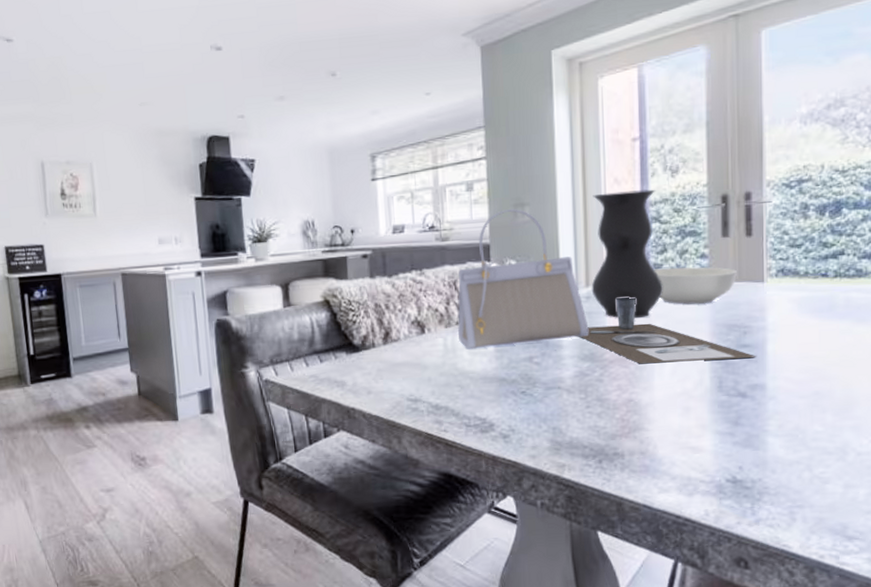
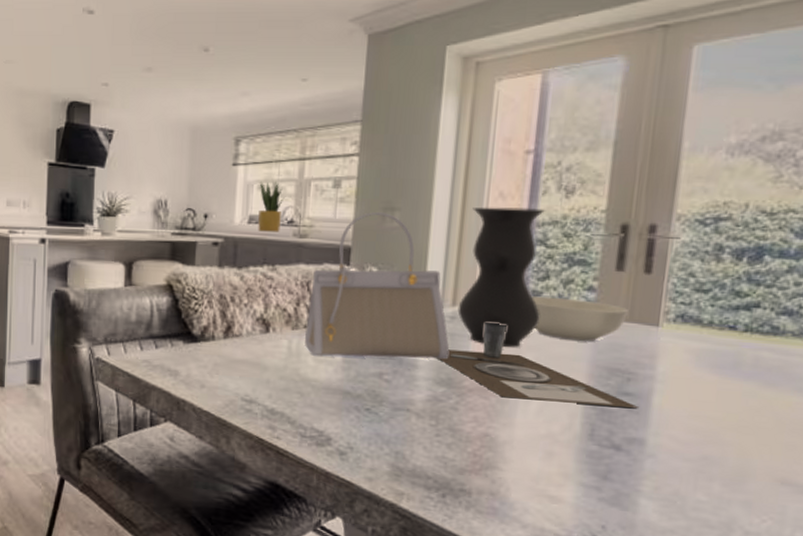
planter: none [398,191,424,240] -> present [258,181,285,232]

